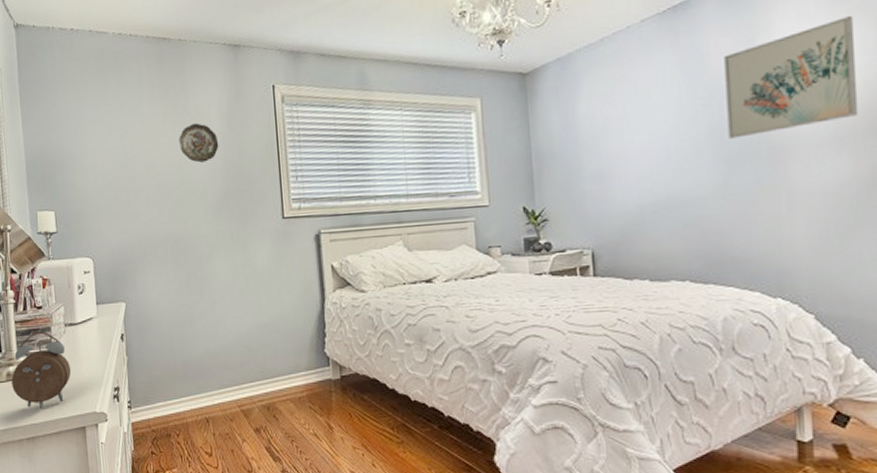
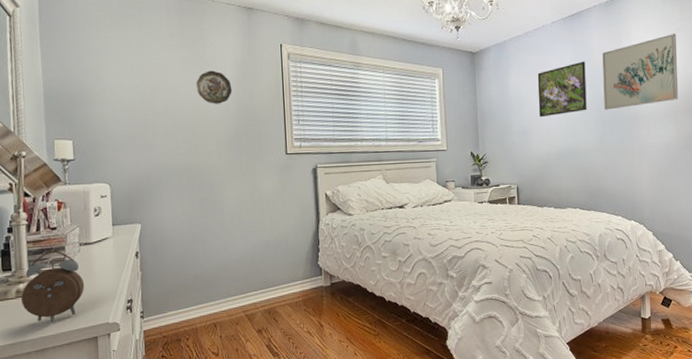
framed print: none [620,70,700,155] -> present [537,61,587,118]

